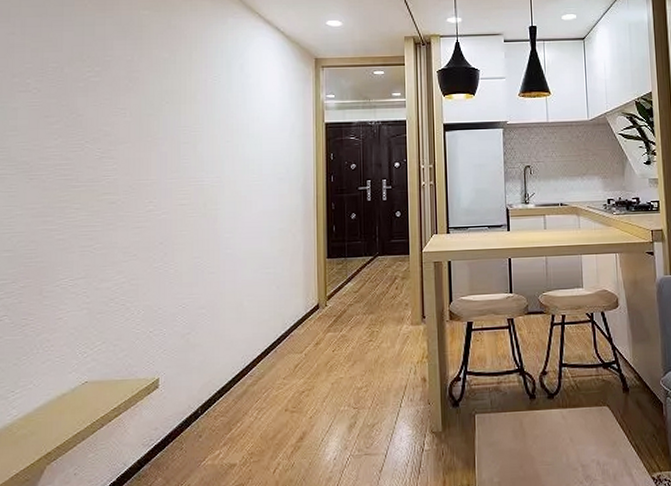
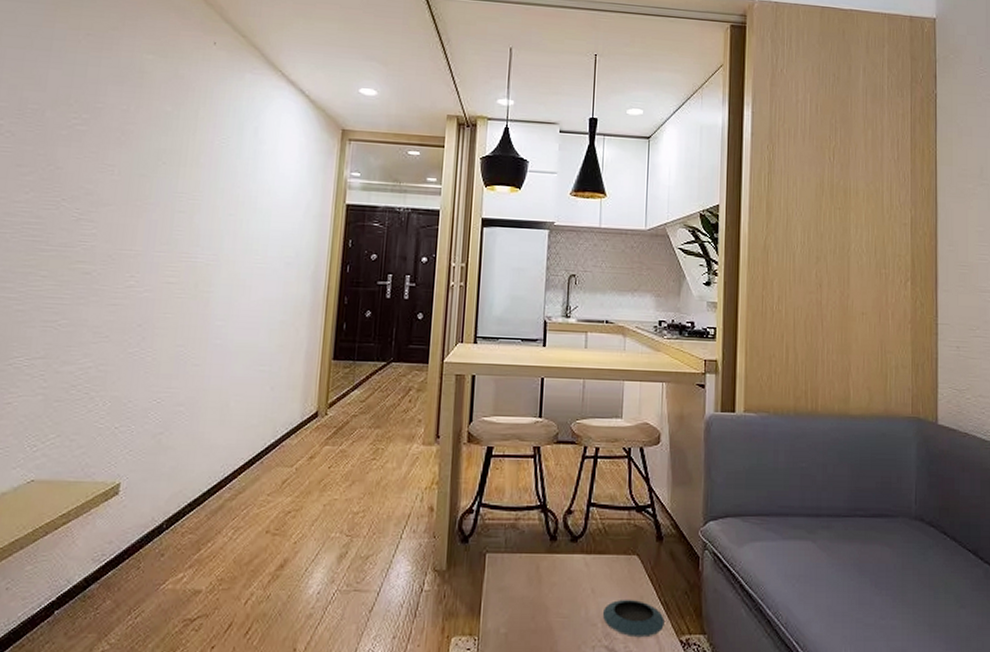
saucer: none [581,444,637,478] -> present [602,599,665,638]

